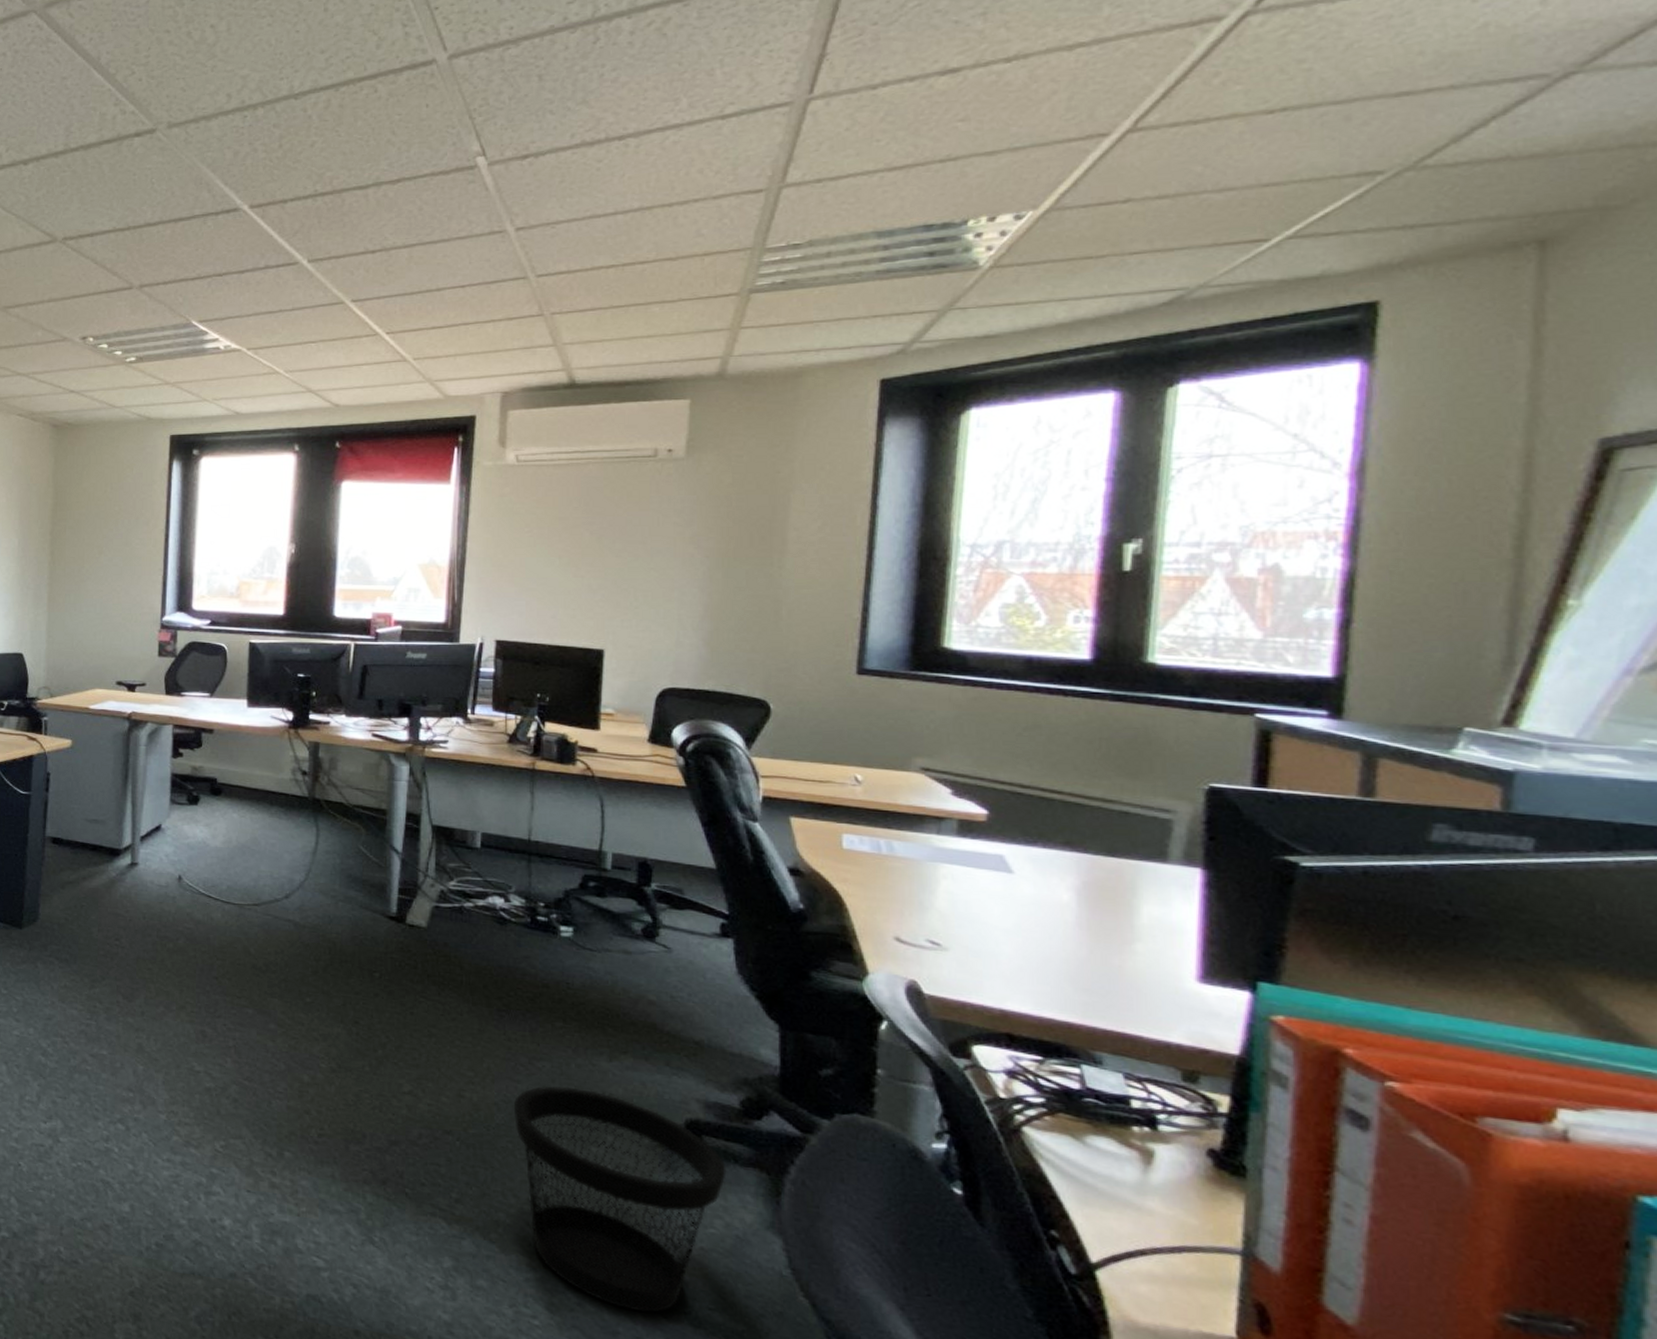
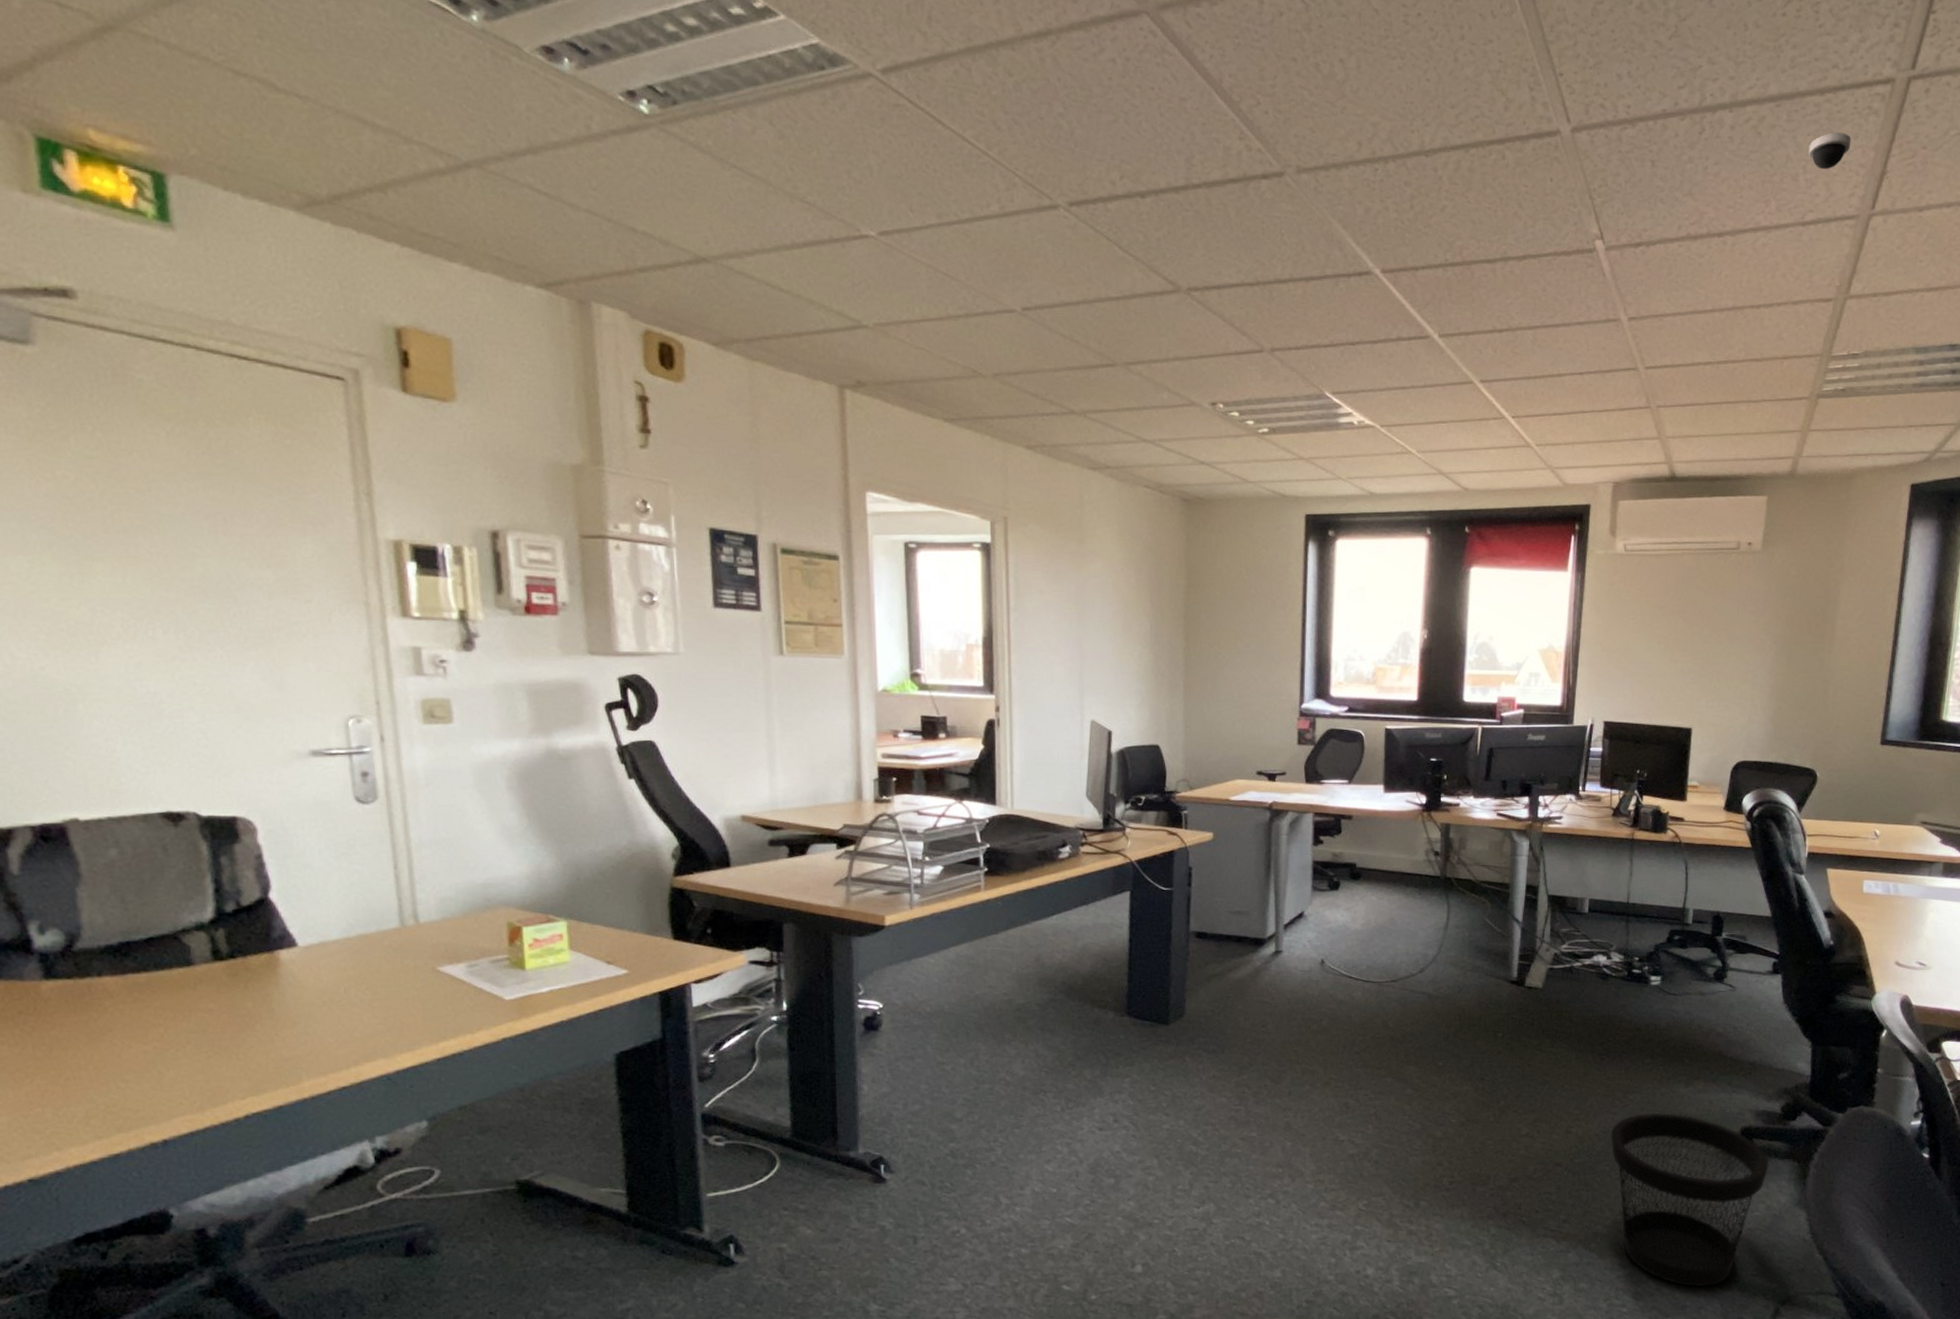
dome security camera: none [726,21,779,61] -> present [1809,132,1851,170]

